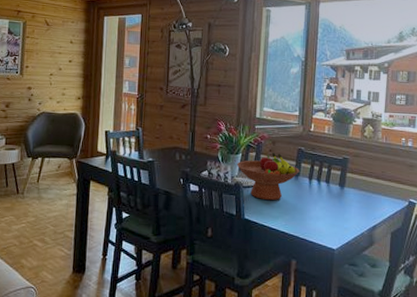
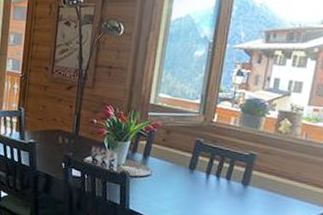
fruit bowl: present [236,153,300,201] -> none [124,143,196,193]

